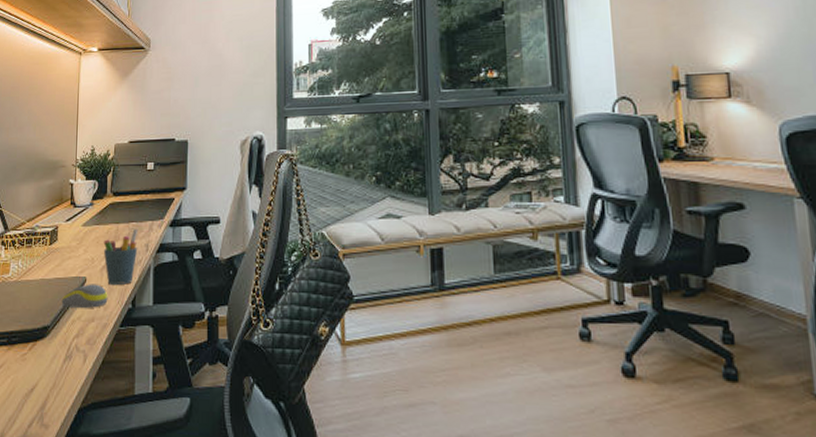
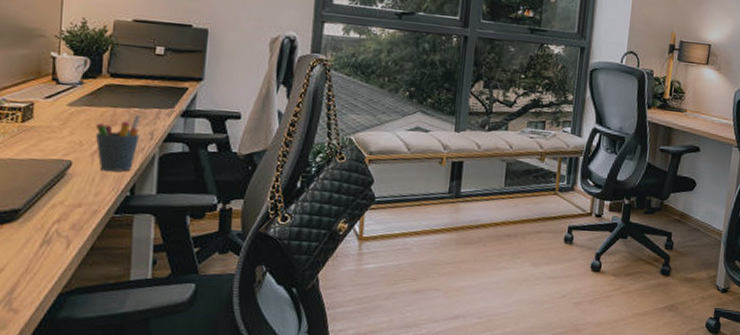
computer mouse: present [61,284,108,308] -> none [37,168,100,194]

